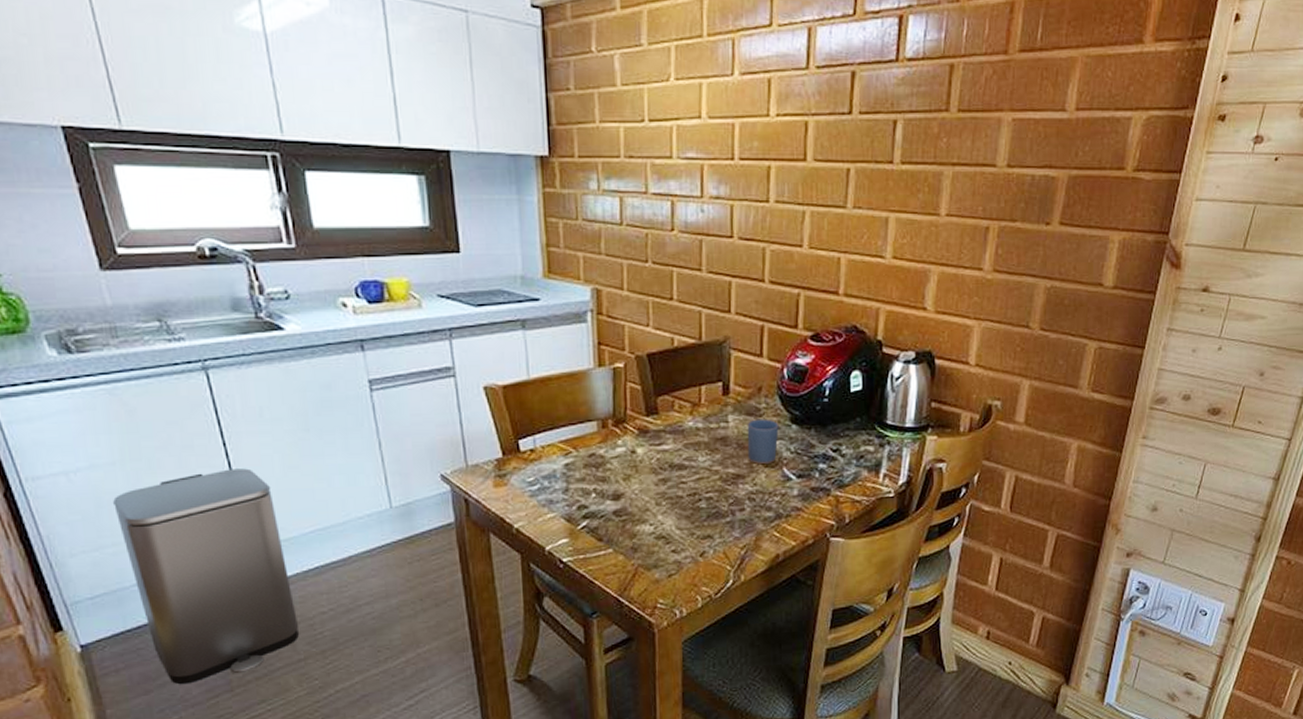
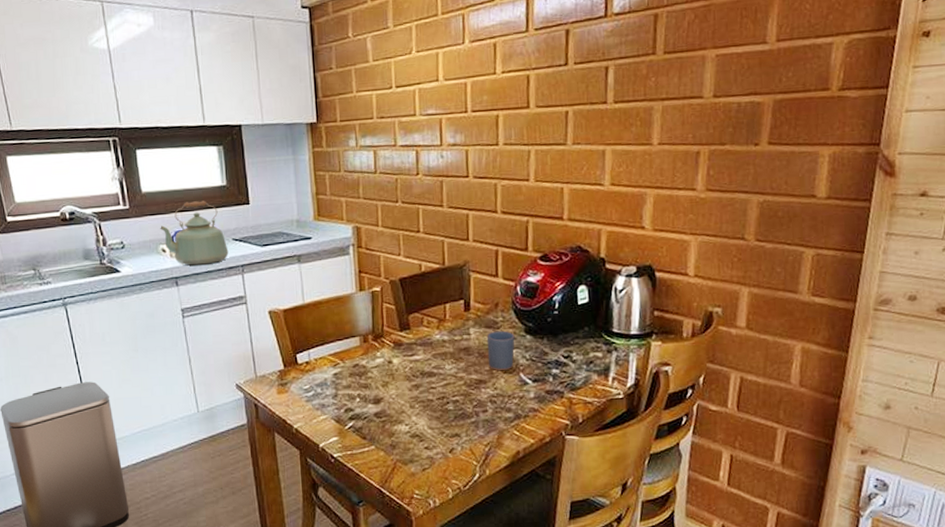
kettle: none [339,244,432,327] -> present [160,200,229,266]

